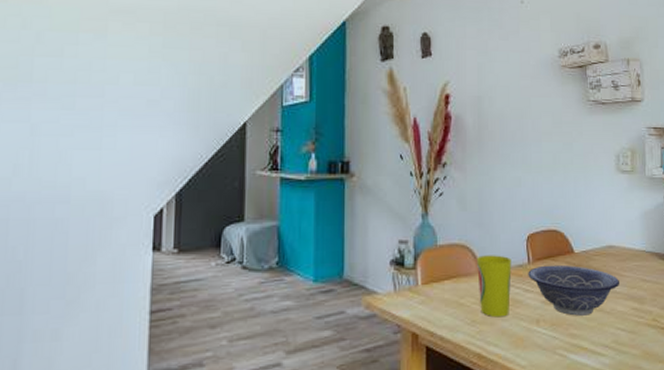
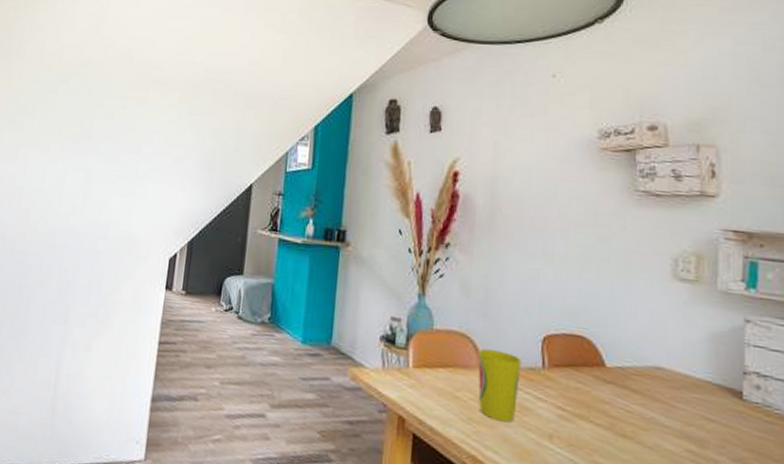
decorative bowl: present [528,264,620,316] -> none [541,373,671,445]

